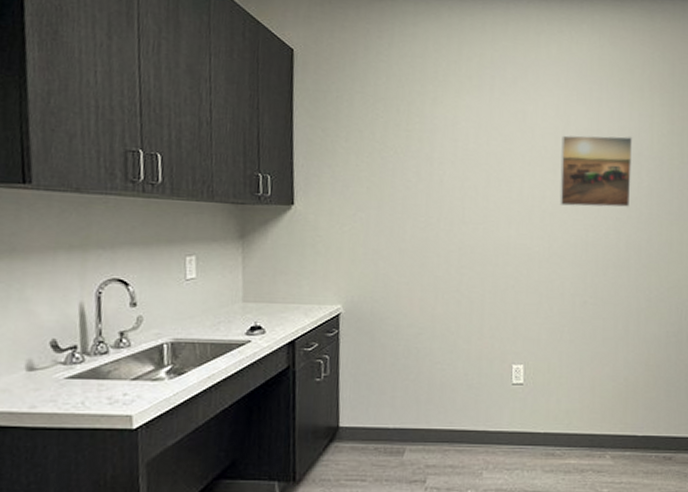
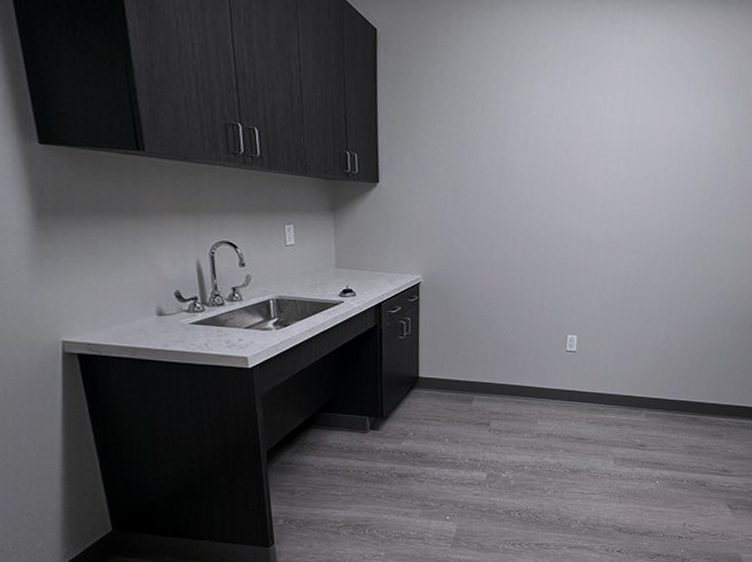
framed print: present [559,135,632,208] -> none [620,128,694,200]

